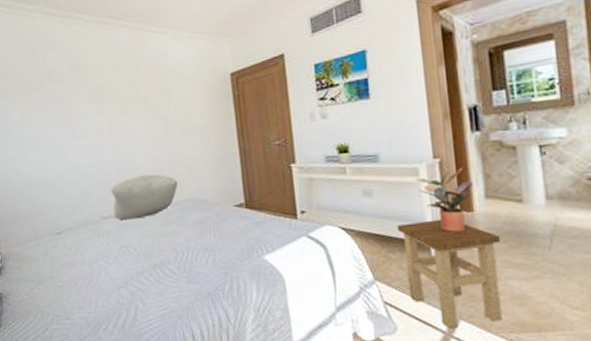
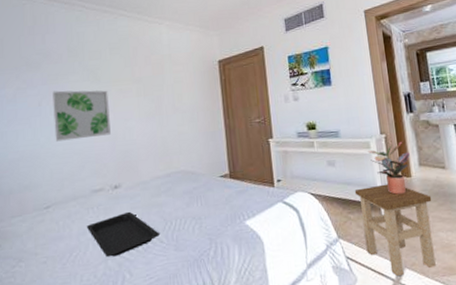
wall art: none [57,111,117,166] -> present [52,90,111,142]
serving tray: none [98,240,172,286] -> present [87,211,161,258]
pillow: present [111,174,179,220] -> none [103,148,169,193]

